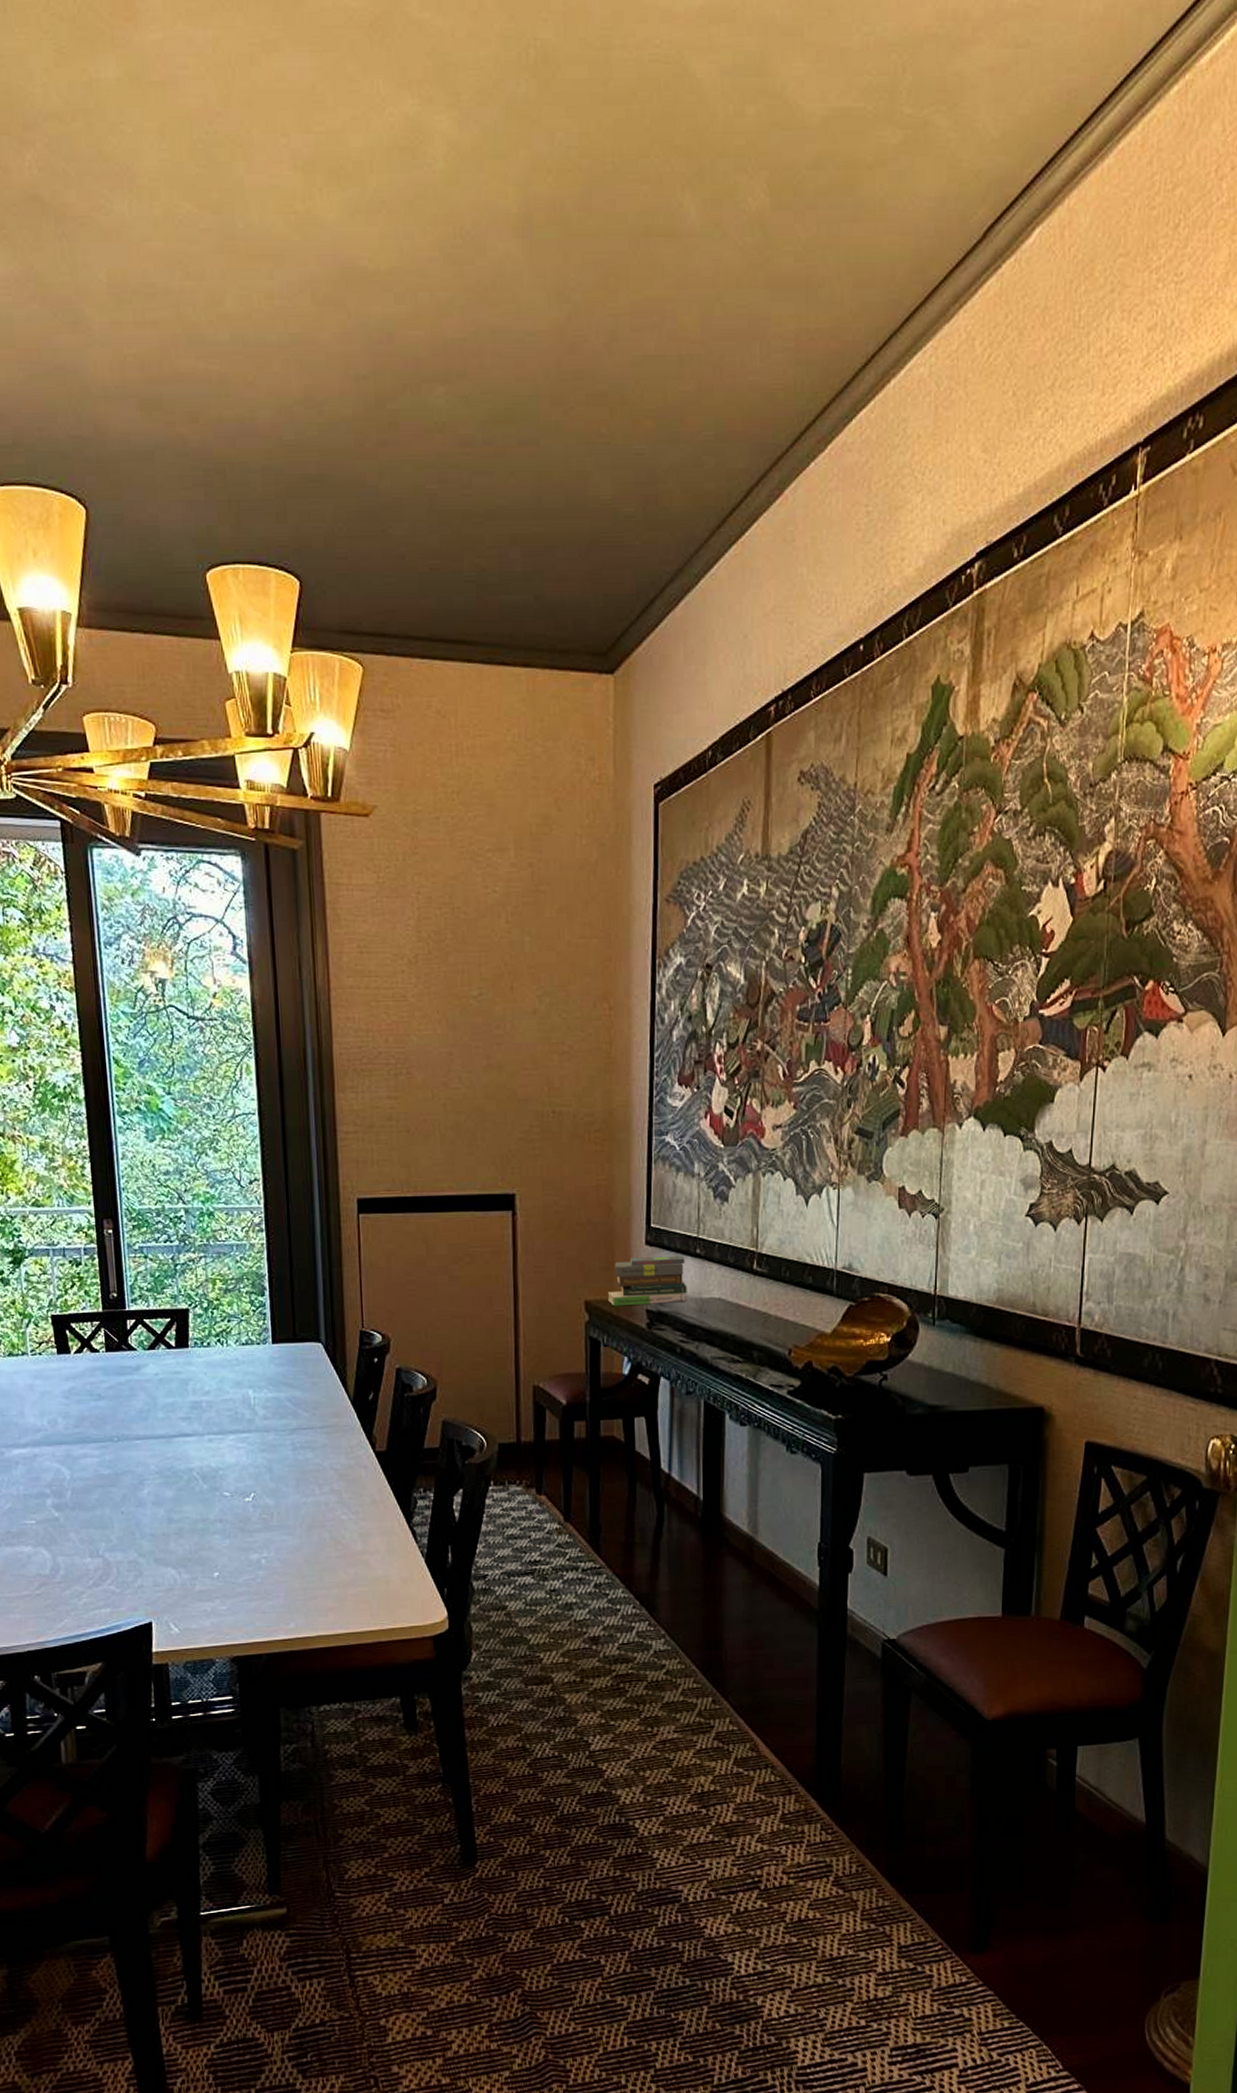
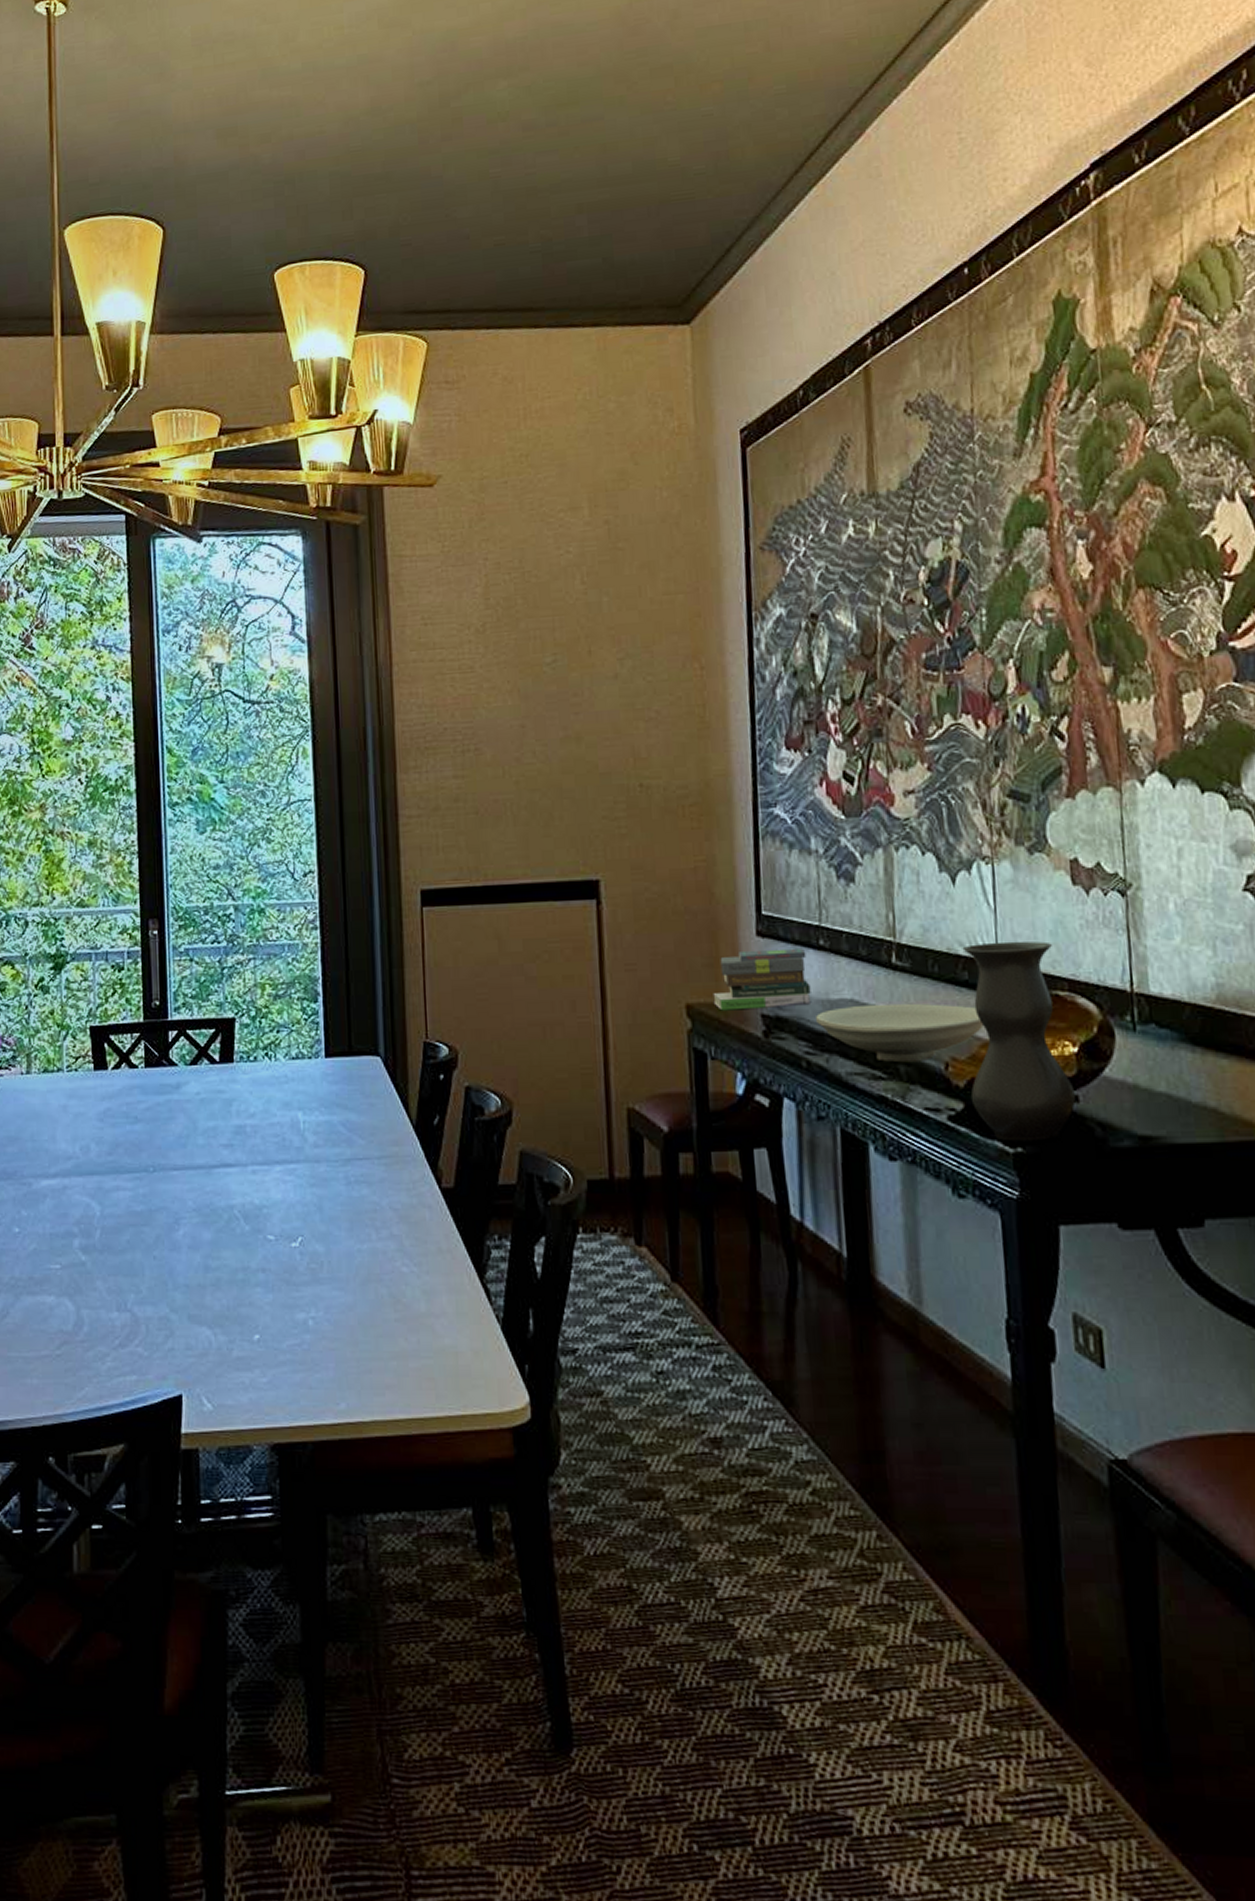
decorative bowl: none [690,1301,820,1349] -> present [816,1003,983,1063]
vase: none [806,1253,885,1413] -> present [962,941,1076,1145]

